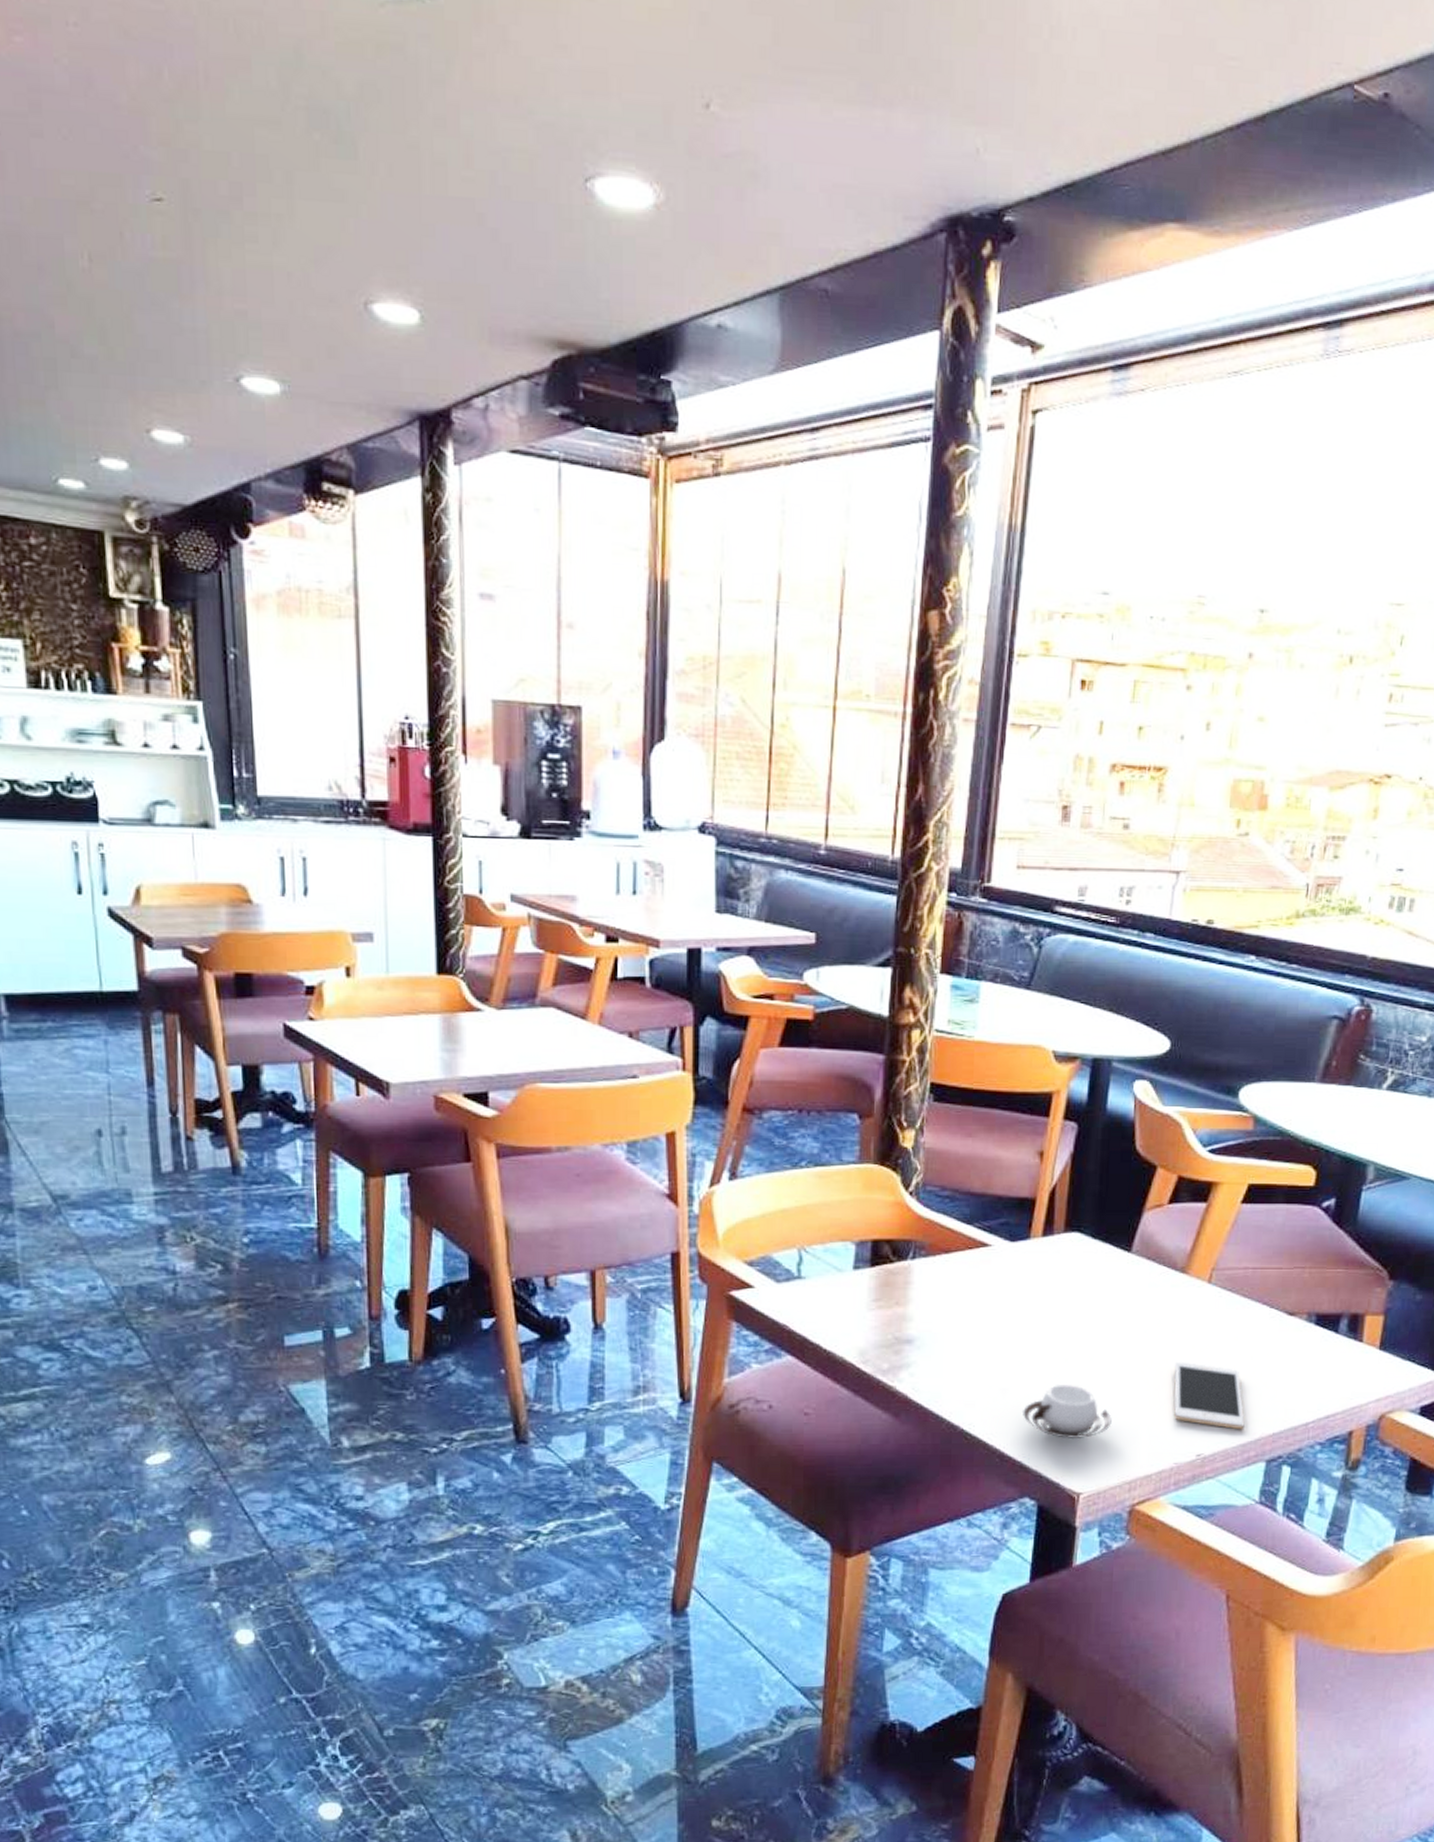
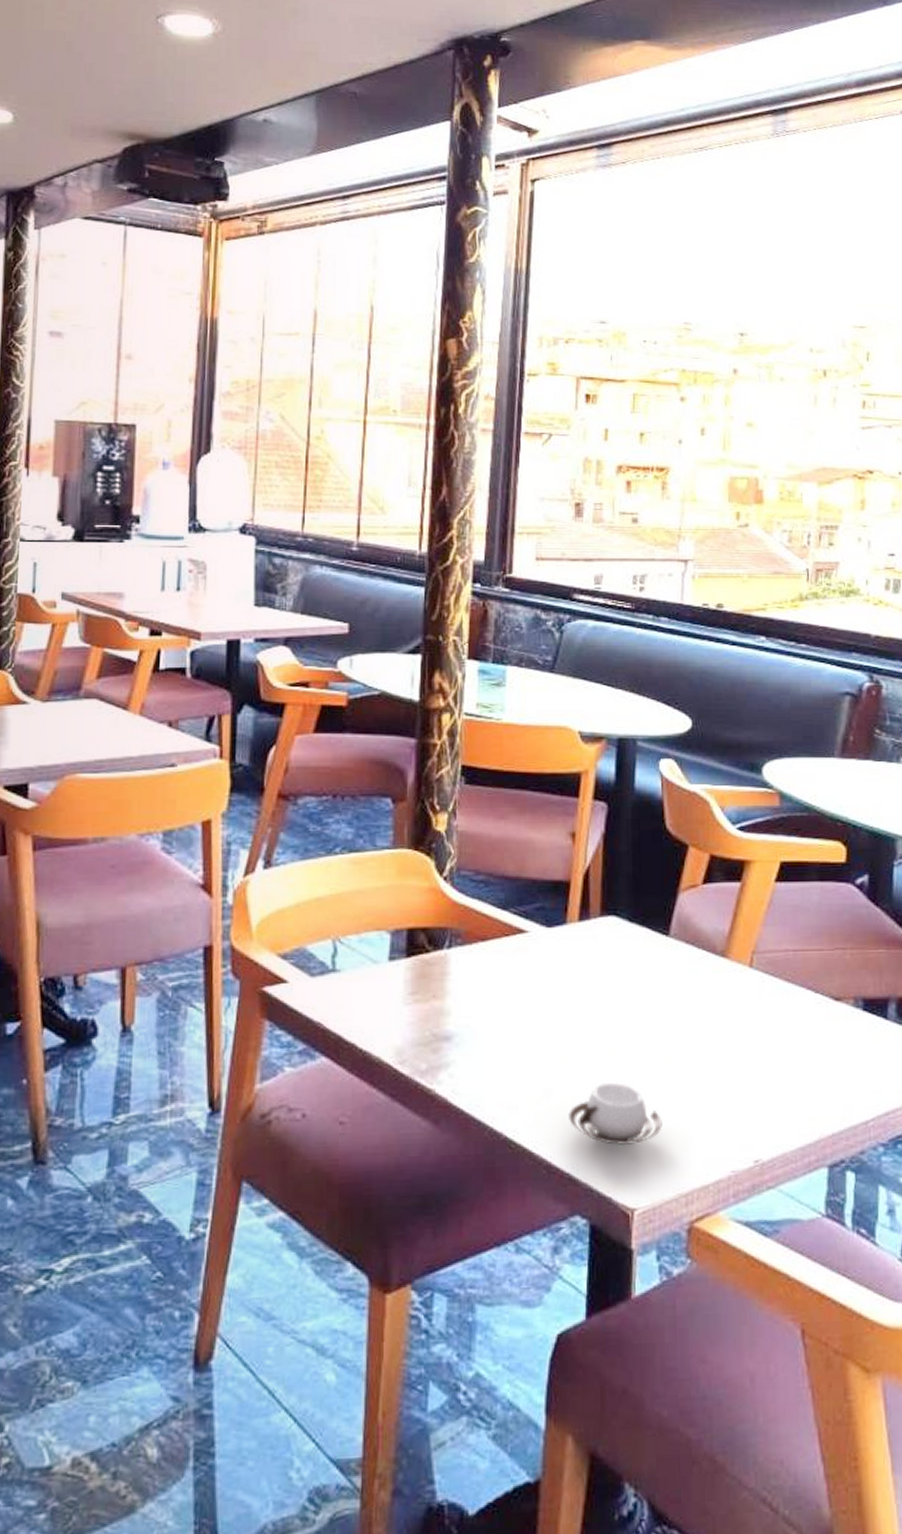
cell phone: present [1174,1361,1245,1430] -> none [723,1054,802,1131]

